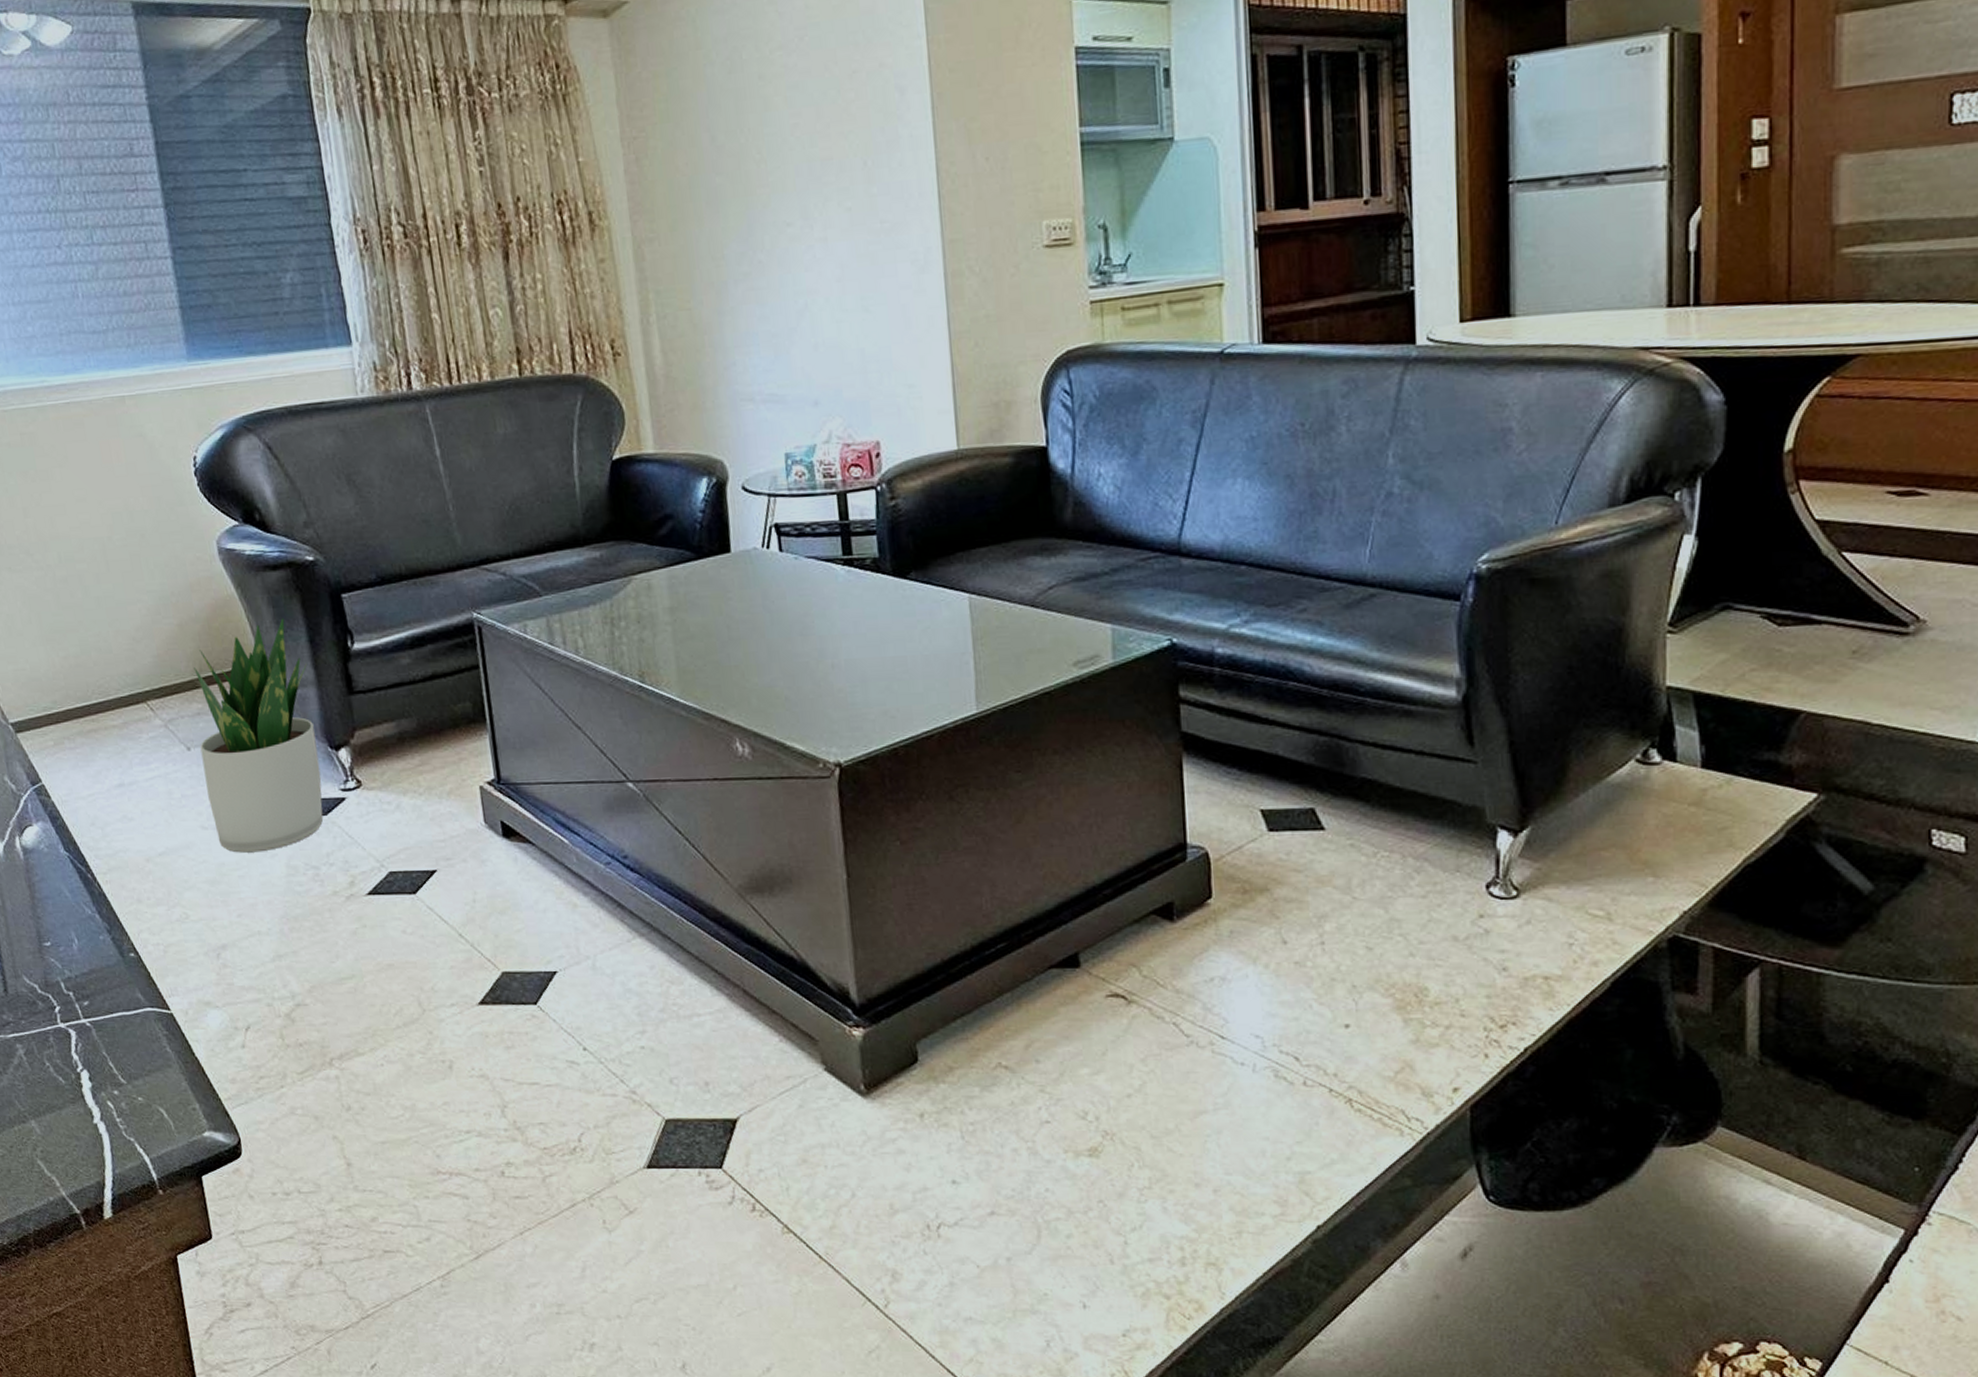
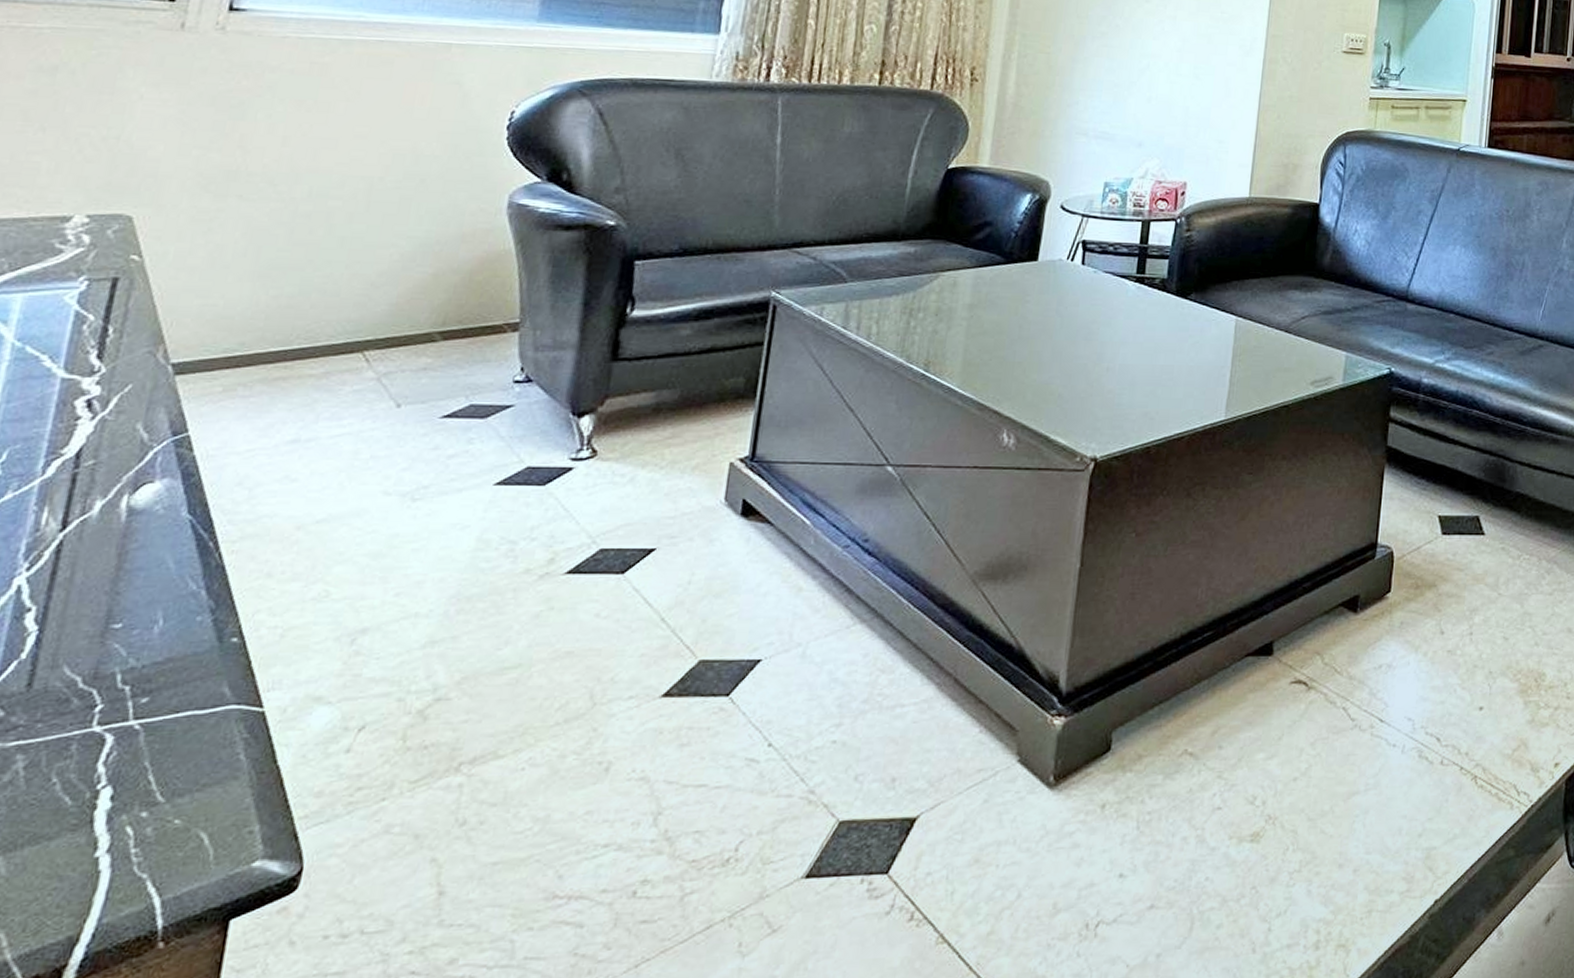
planter: present [194,618,324,853] -> none [400,278,573,523]

